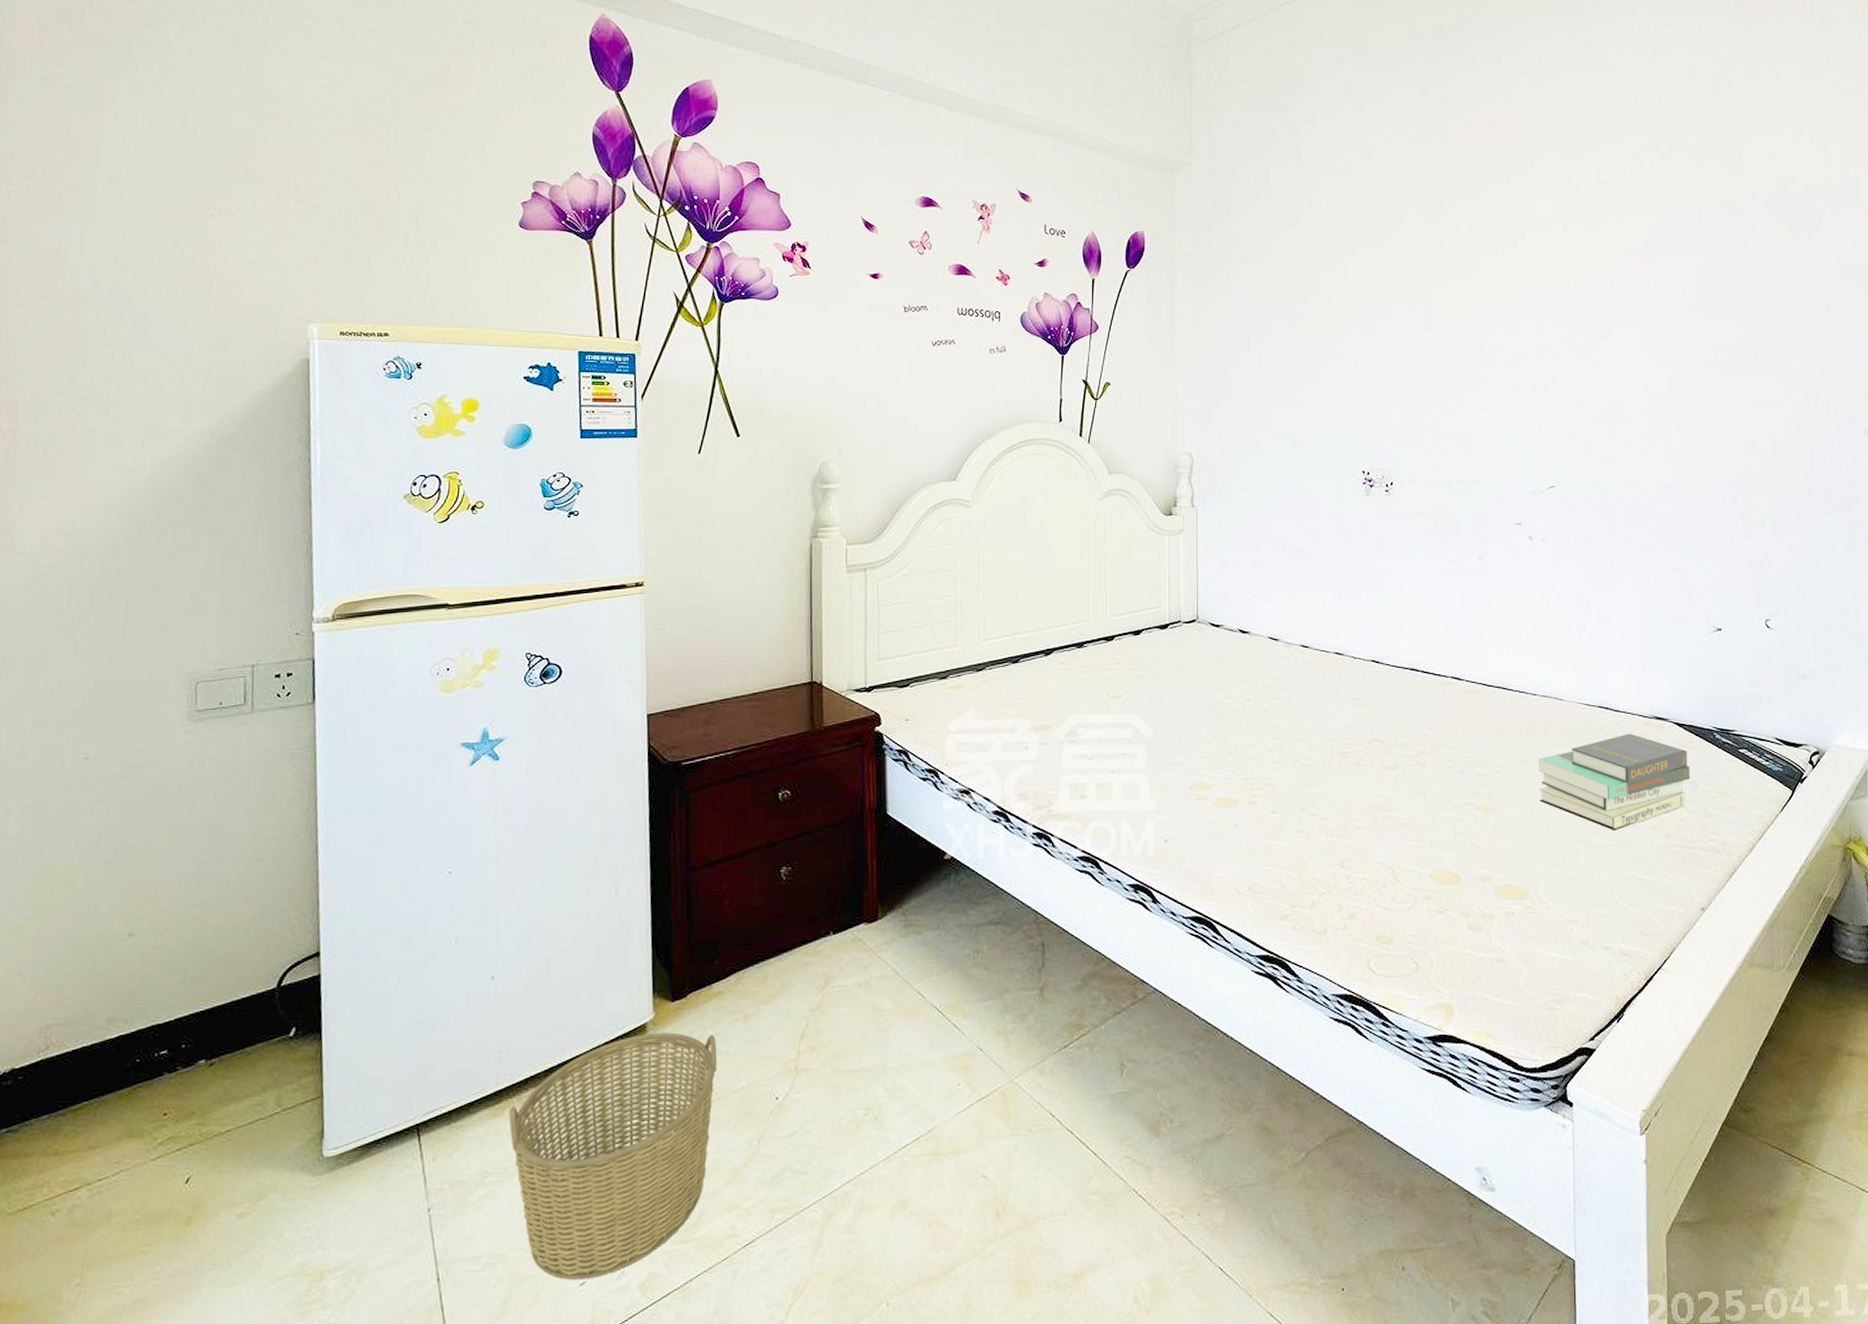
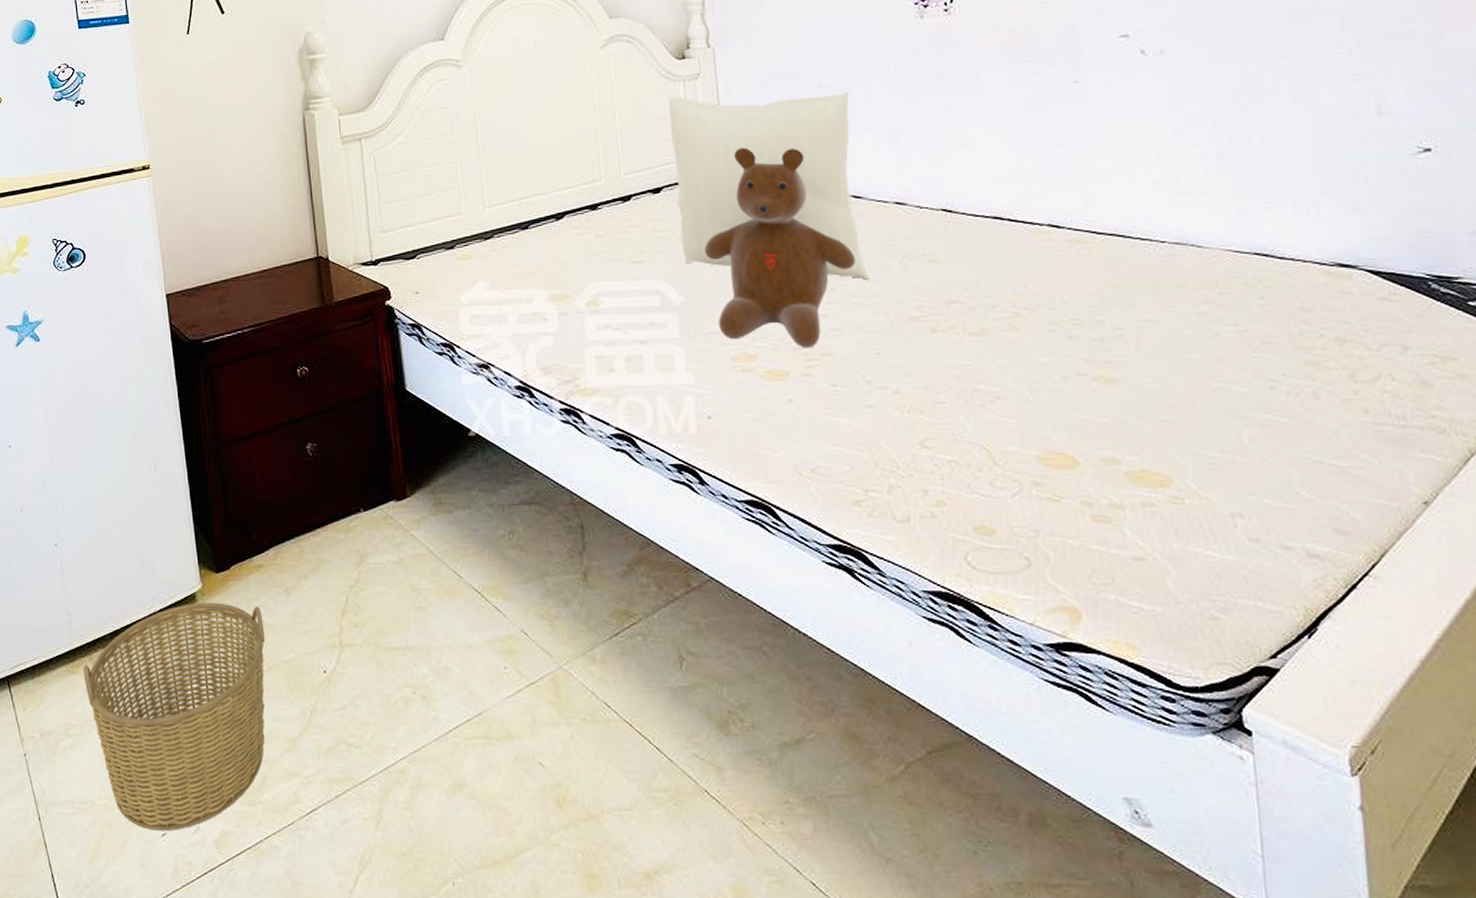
pillow: none [1154,549,1309,719] -> present [667,92,869,280]
stuffed bear: none [1174,598,1299,779] -> present [704,147,856,348]
books: present [1538,733,1690,831] -> none [1174,285,1396,406]

